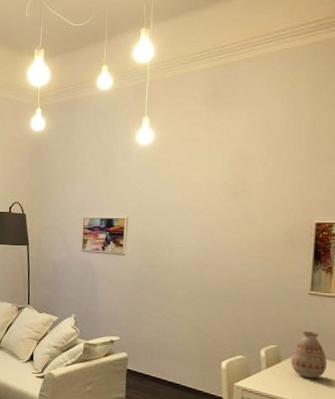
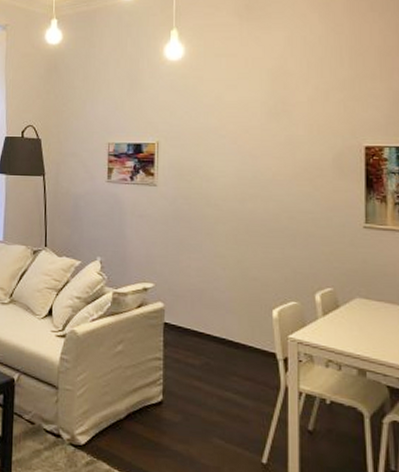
vase: present [290,331,327,379] -> none [349,271,389,327]

